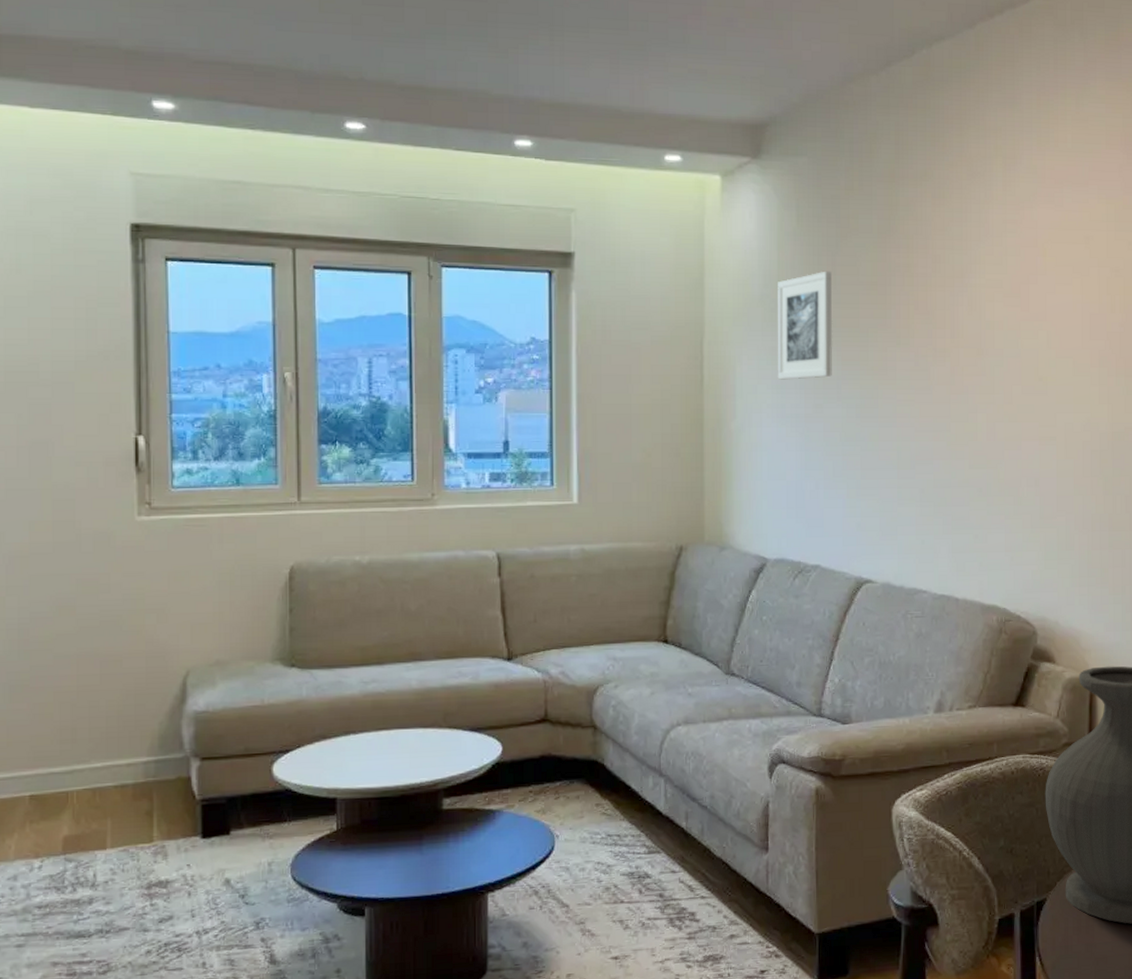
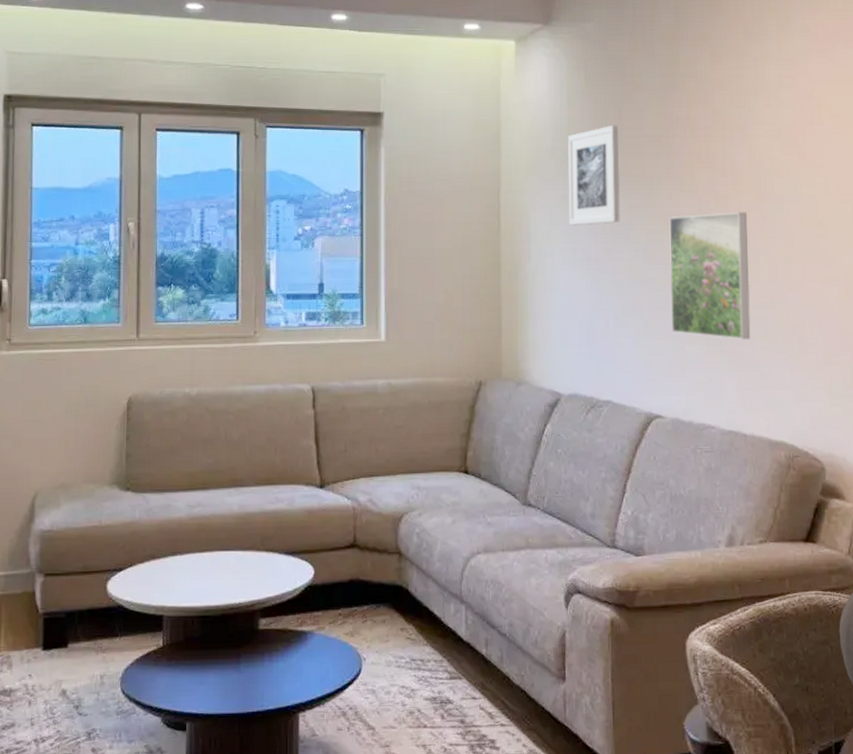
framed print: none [883,366,967,502] -> present [669,211,751,341]

